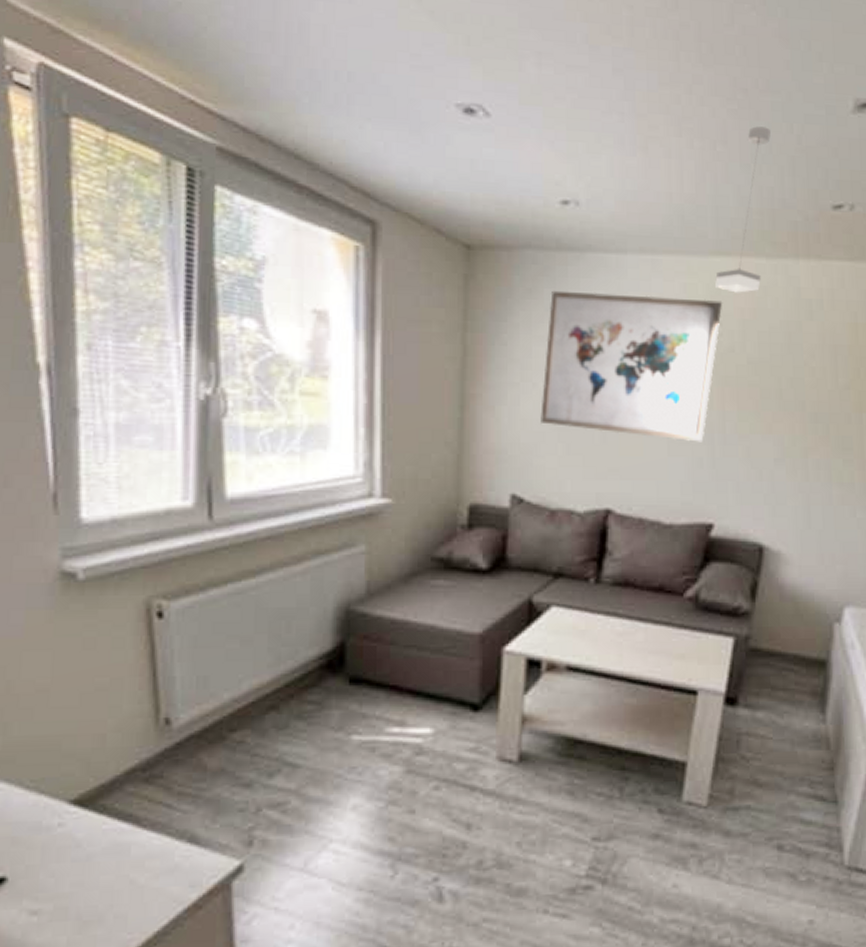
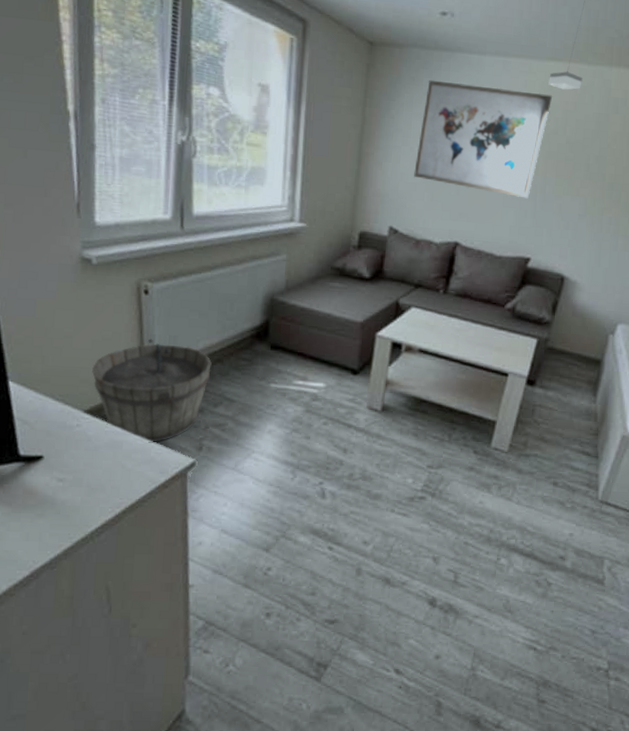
wooden bucket: none [81,683,262,842] -> present [92,339,212,443]

